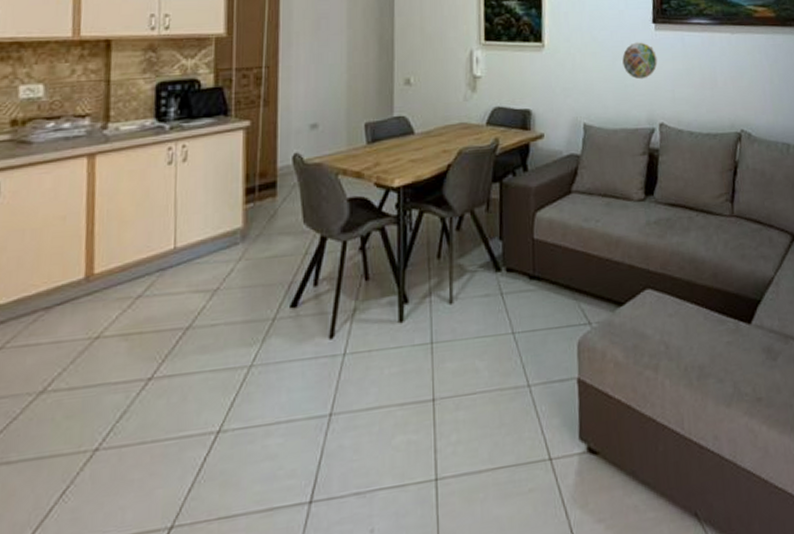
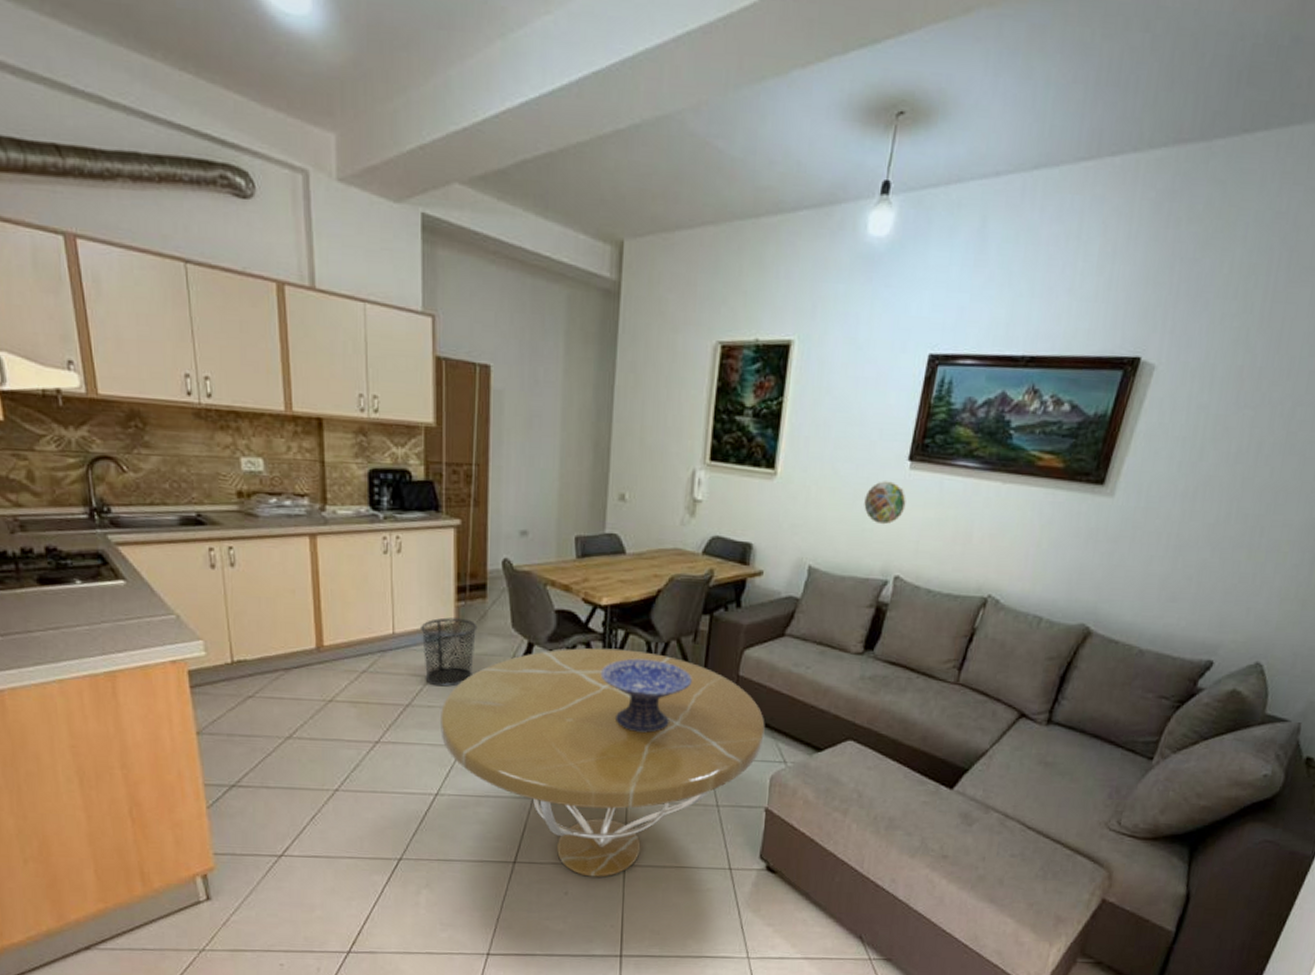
waste bin: none [205,221,267,300] -> present [421,617,478,687]
coffee table: none [225,228,566,503] -> present [441,647,765,877]
decorative bowl: none [397,235,489,317] -> present [600,658,692,733]

